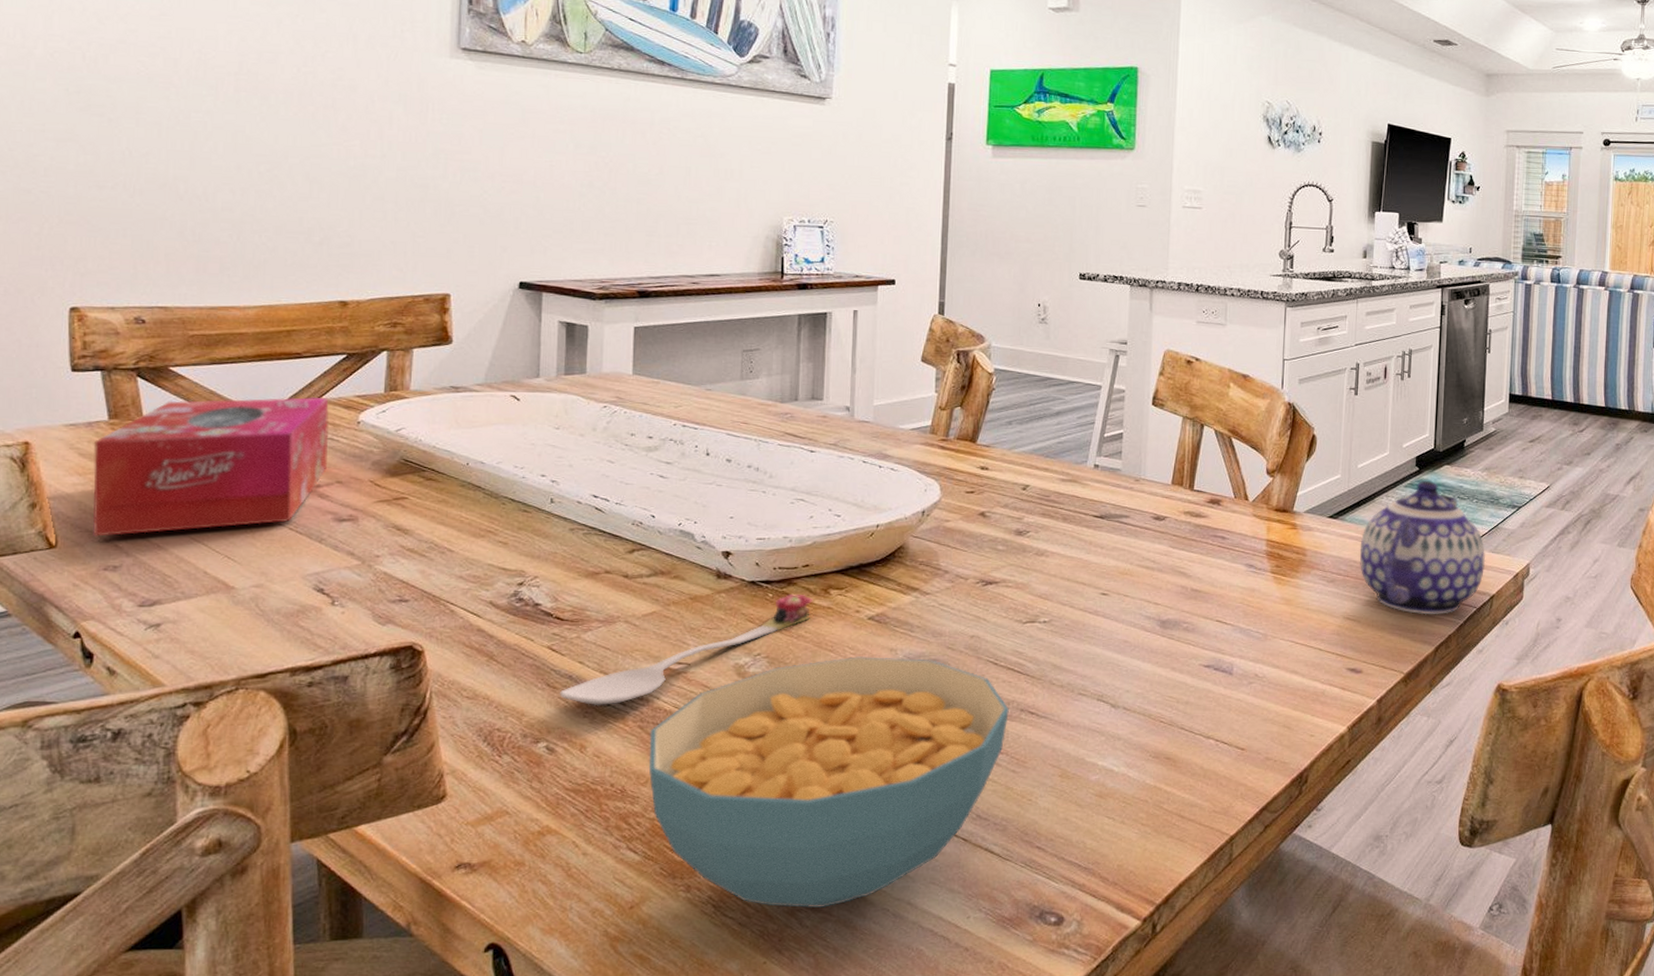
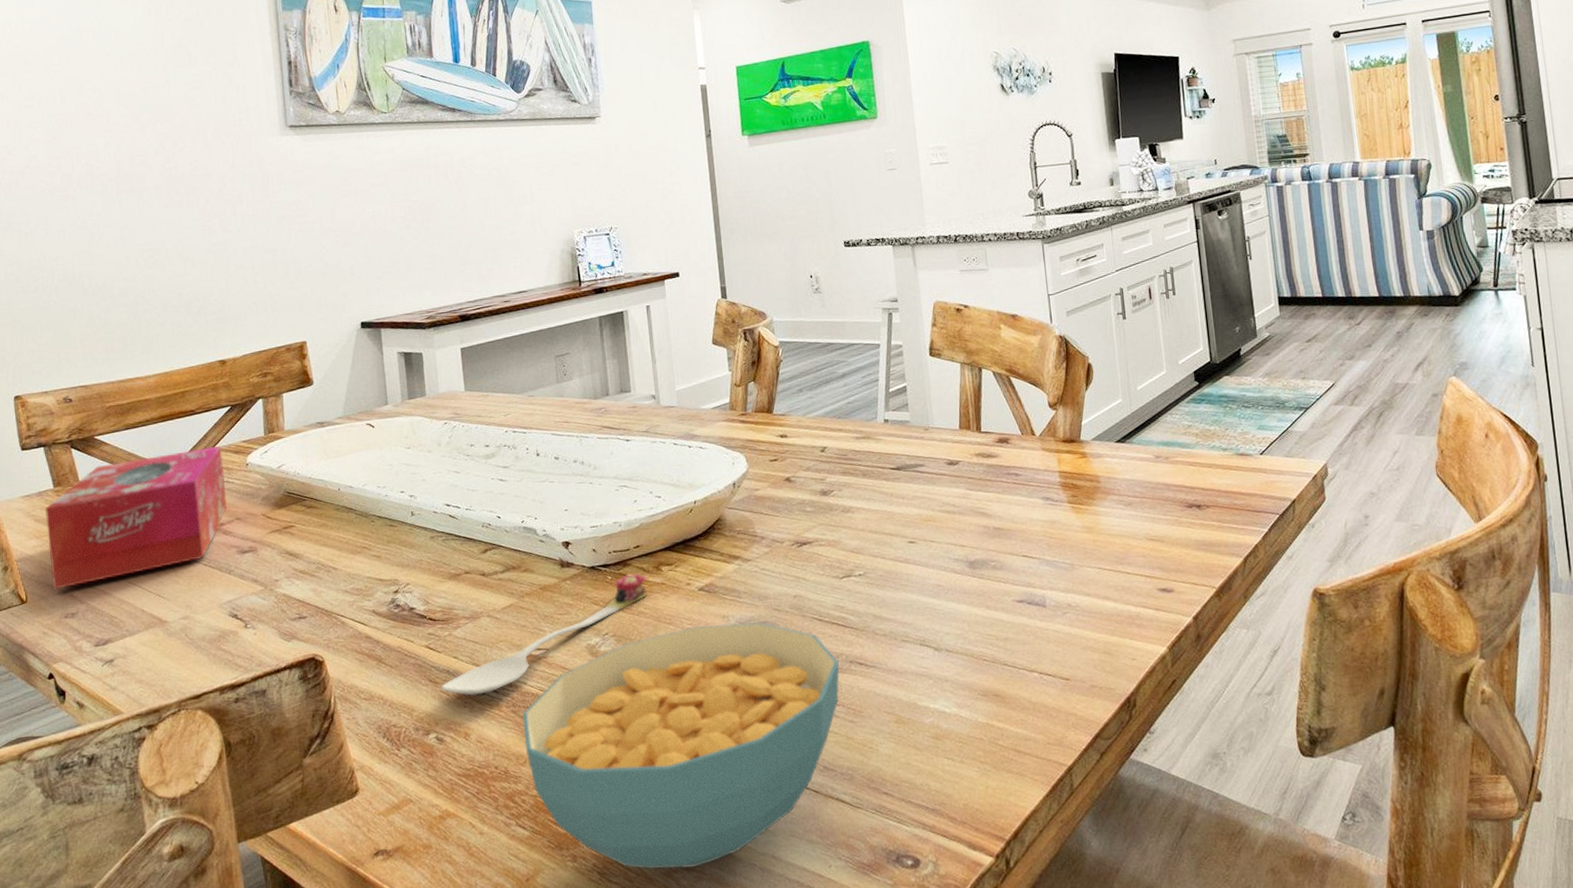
teapot: present [1359,481,1486,615] -> none [1151,394,1281,528]

